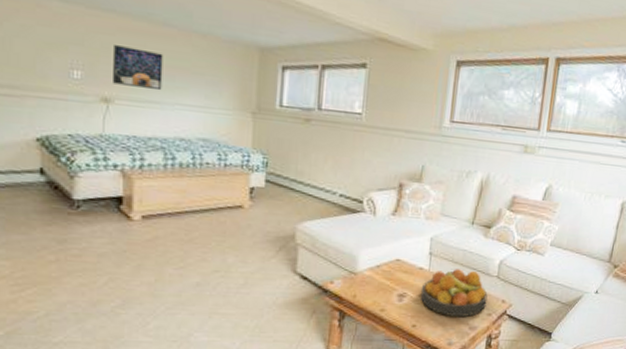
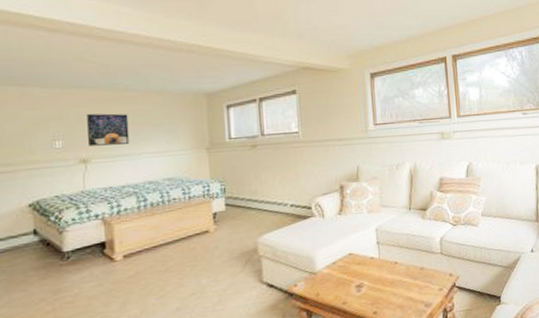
fruit bowl: present [420,269,488,318] -> none [375,252,436,298]

